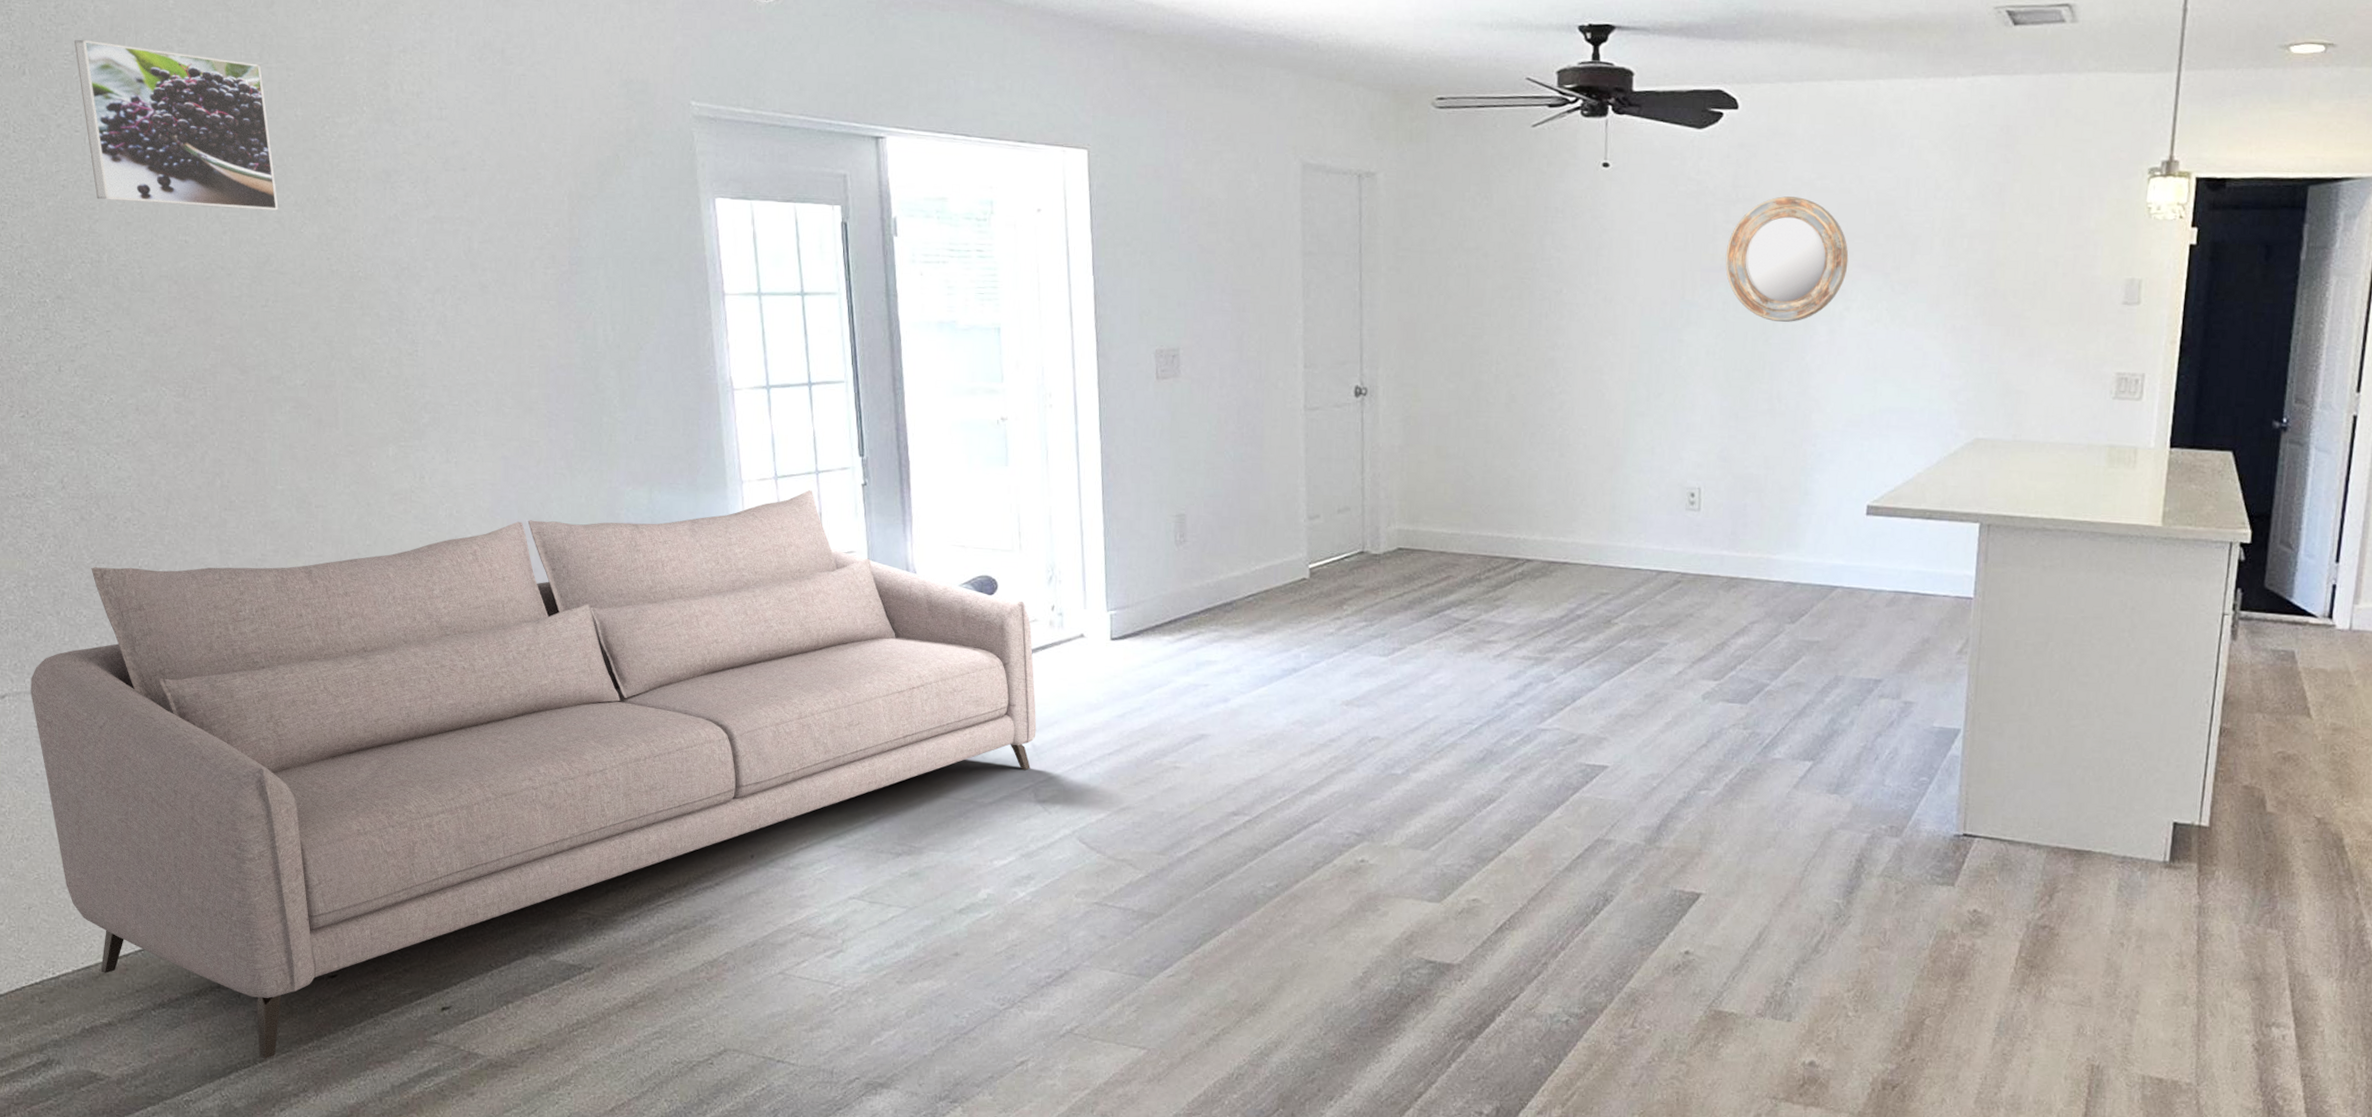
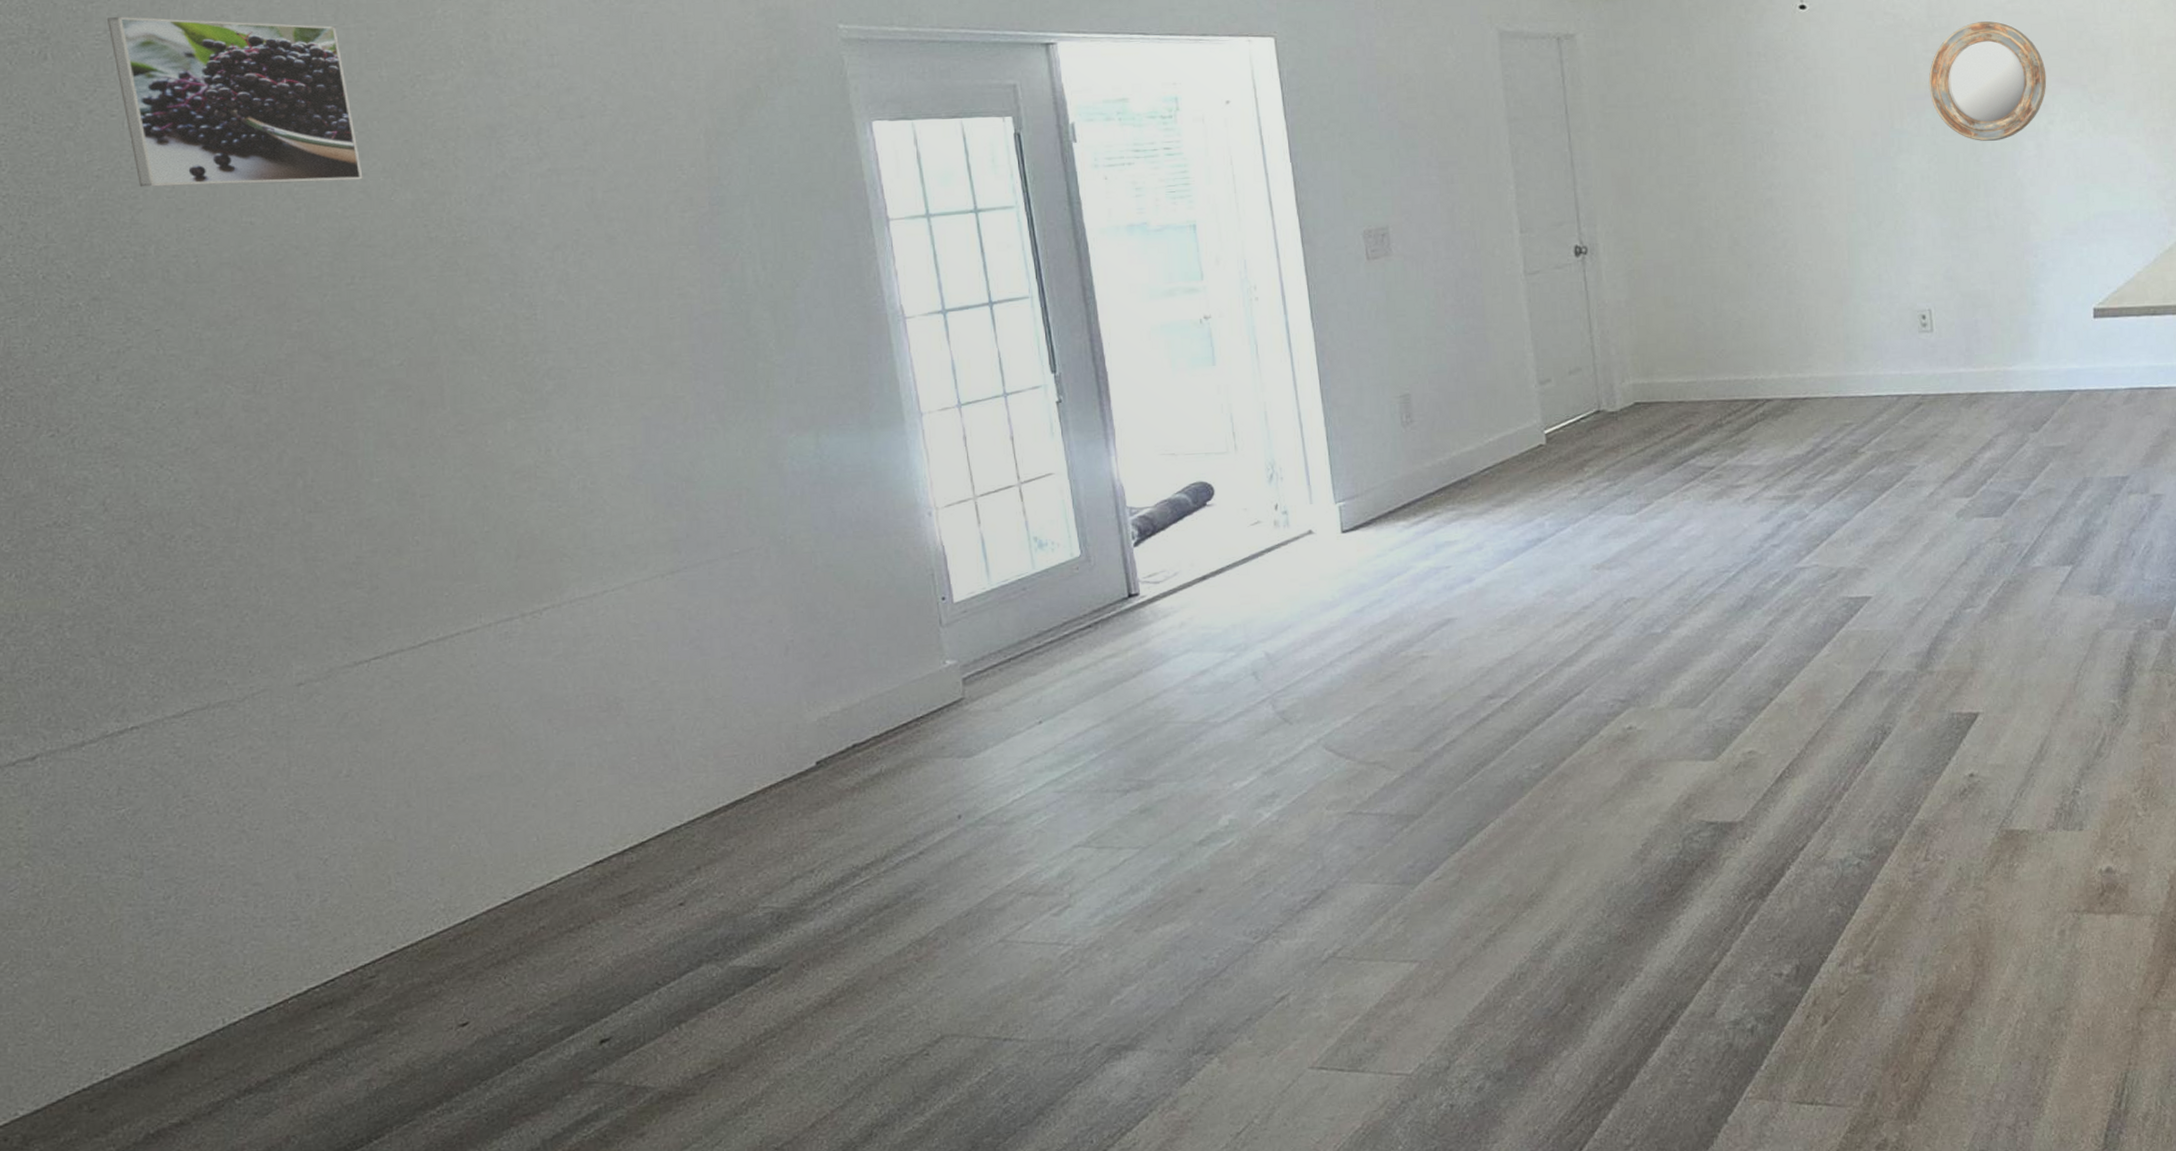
sofa: present [31,490,1037,1059] -> none [69,414,1269,1135]

